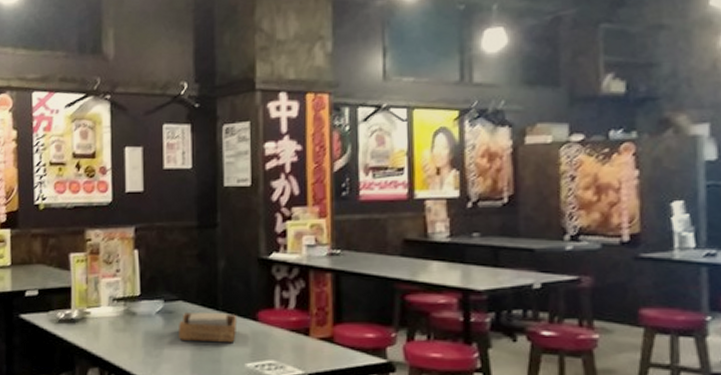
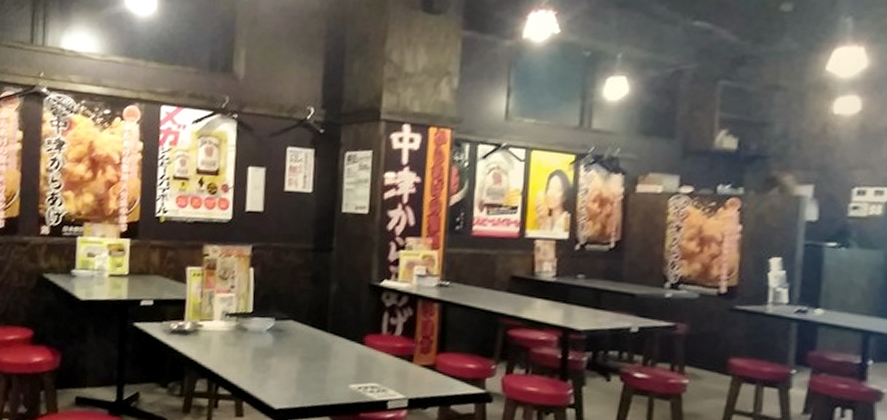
napkin holder: present [177,311,238,343] -> none [286,332,345,365]

